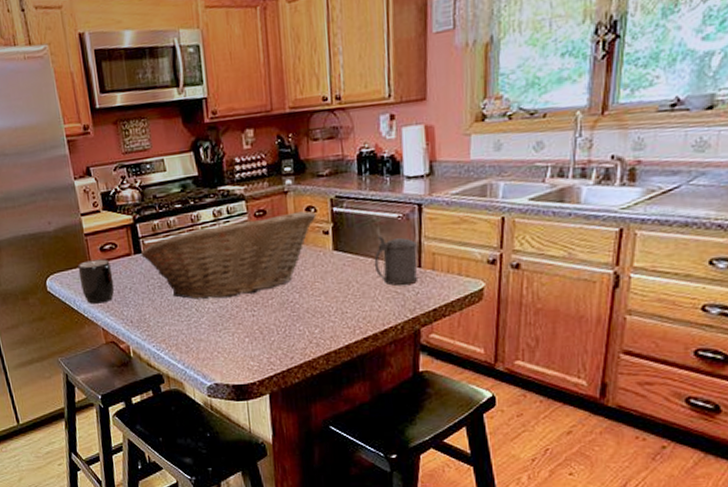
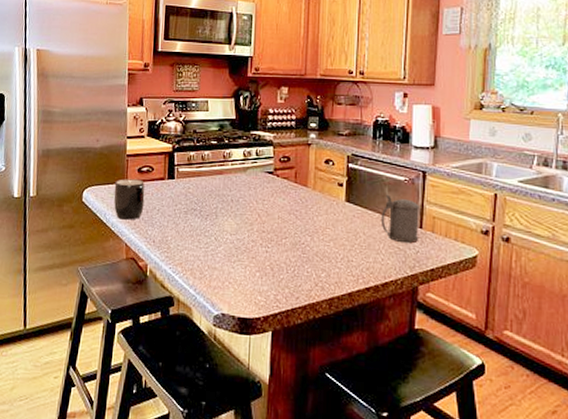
fruit basket: present [140,211,316,300] -> none [173,160,334,232]

